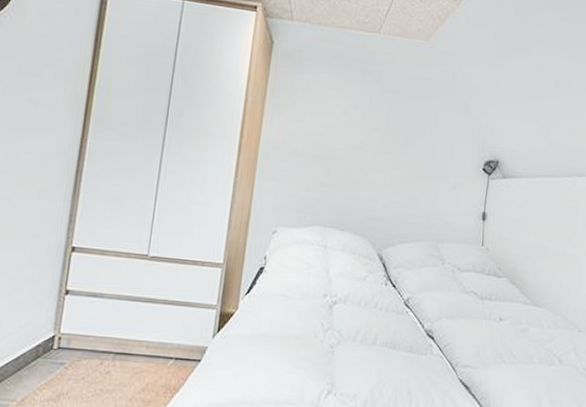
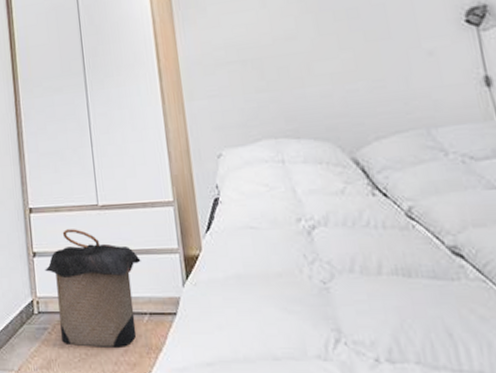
laundry hamper: none [75,273,179,386] -> present [45,229,141,347]

